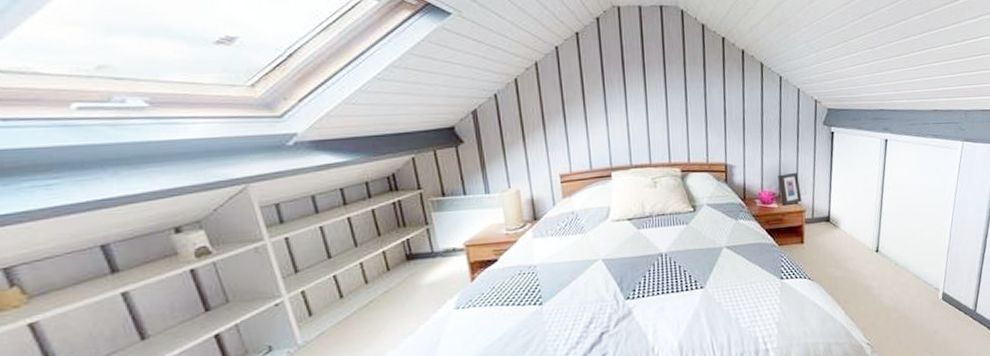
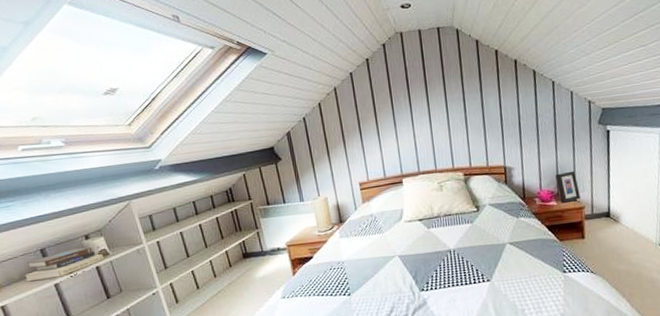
books: none [72,243,202,290] -> present [25,247,104,282]

